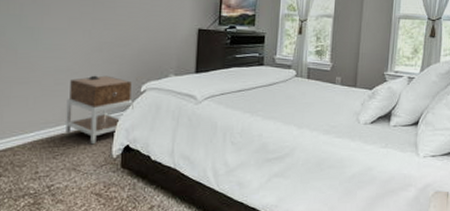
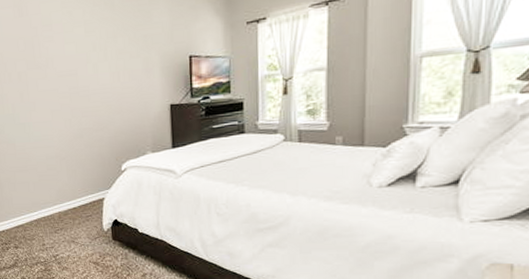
nightstand: present [66,75,134,145] -> none [59,158,117,220]

